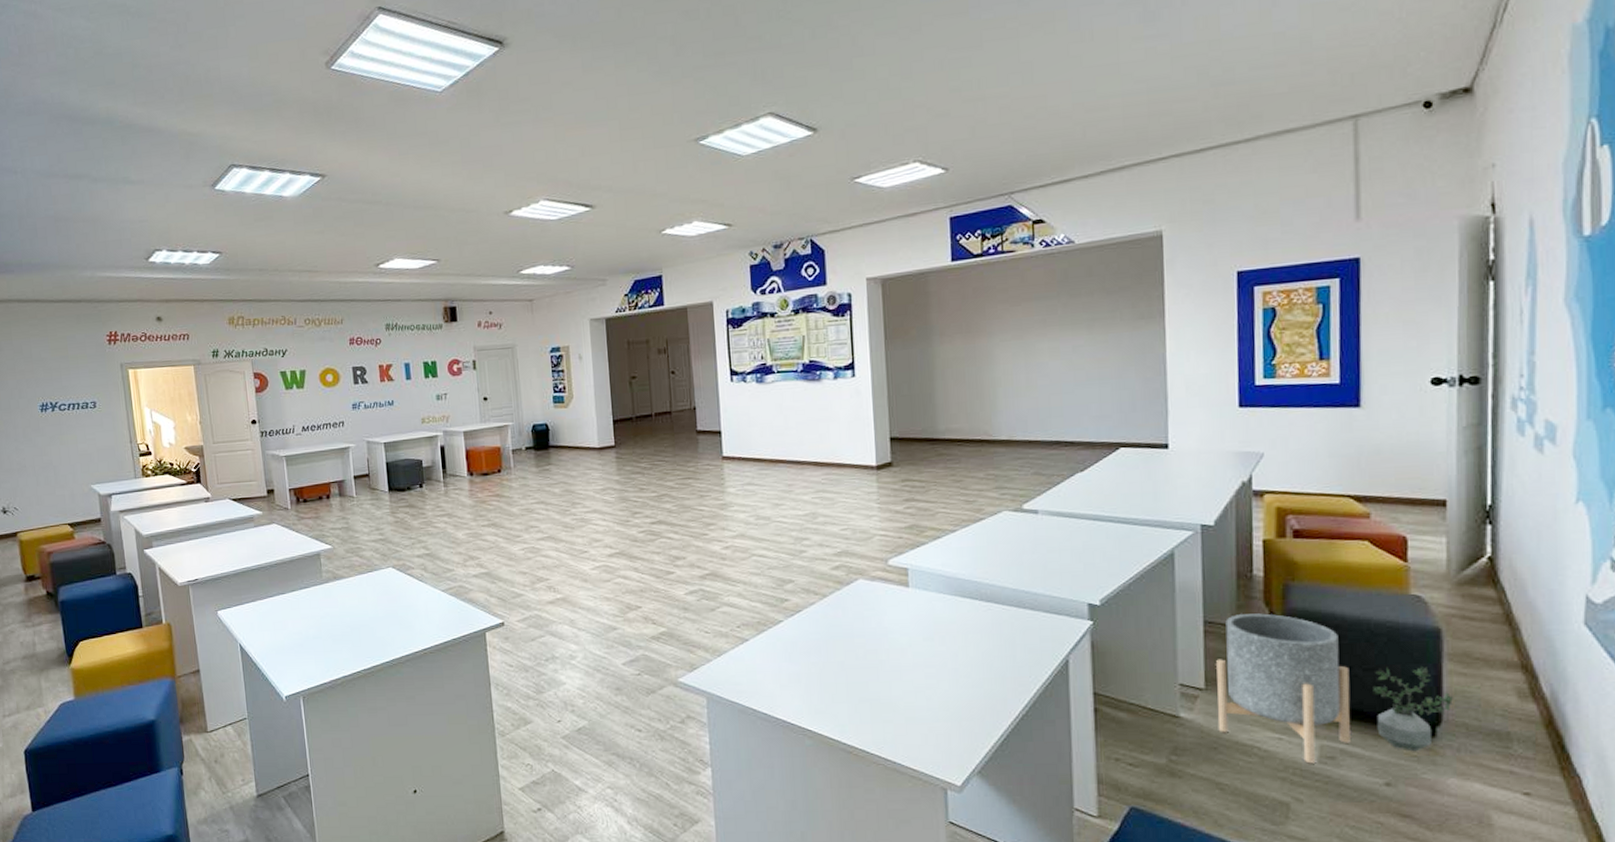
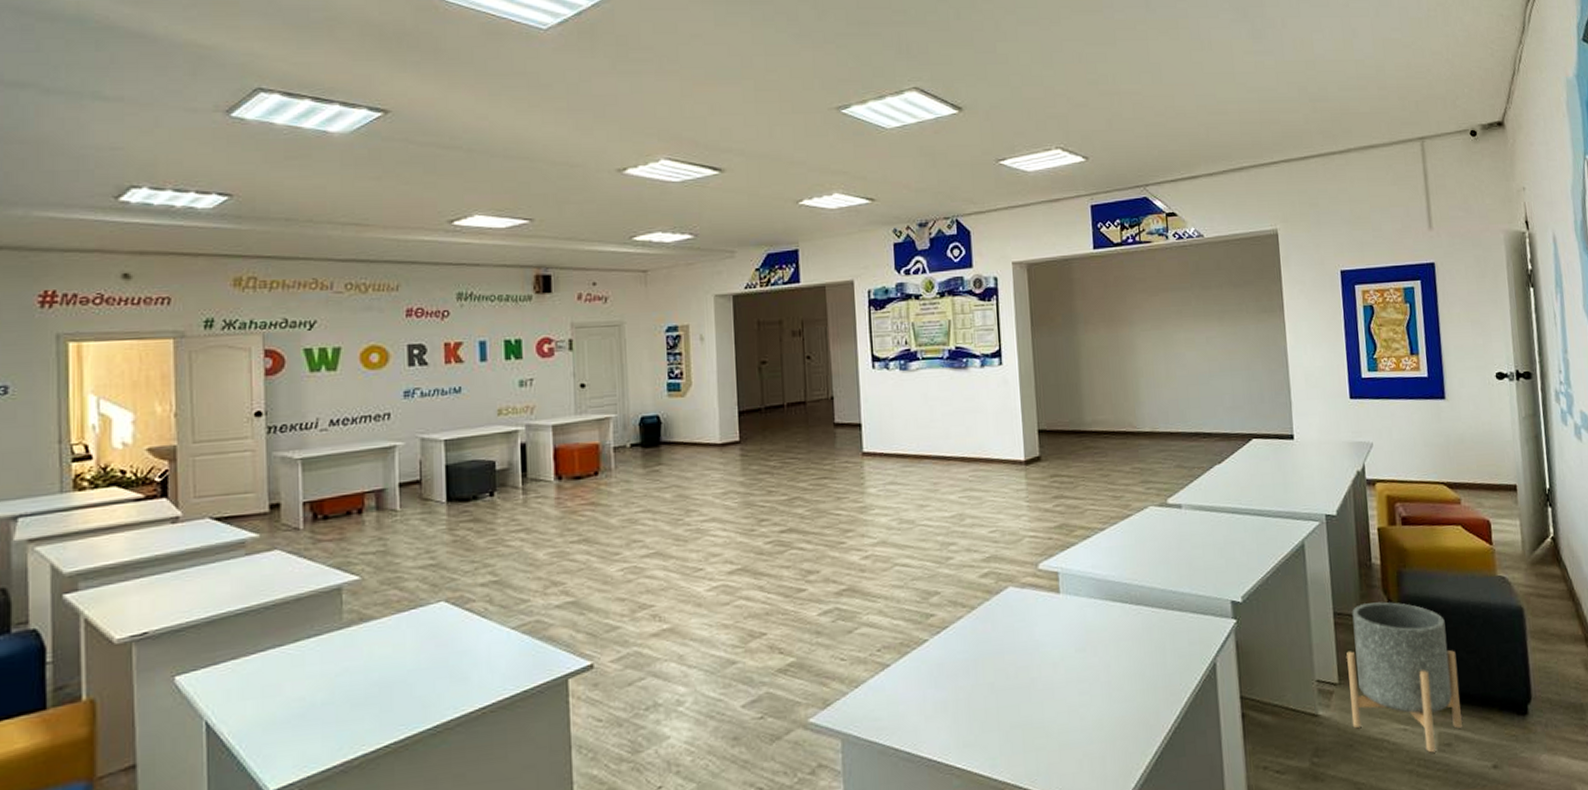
potted plant: present [1372,666,1454,752] -> none [1475,645,1539,731]

